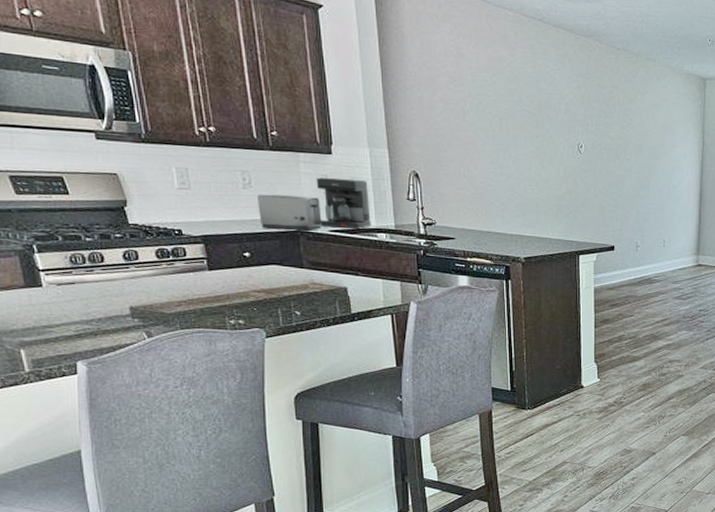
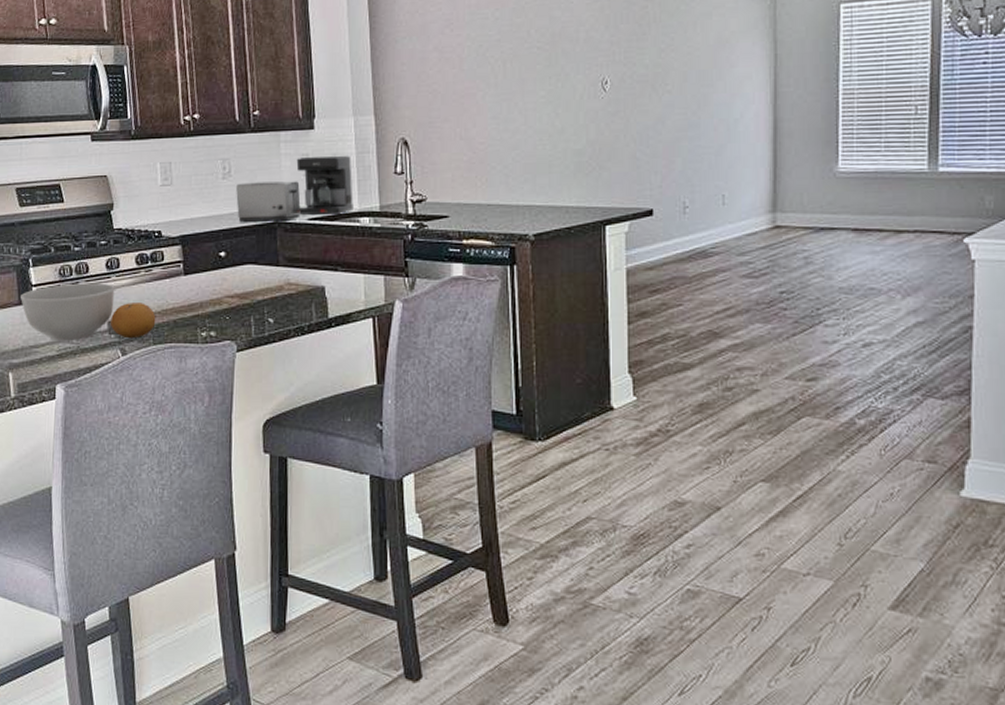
bowl: none [27,271,136,323] -> present [21,283,115,342]
fruit: none [133,291,182,323] -> present [111,303,156,339]

